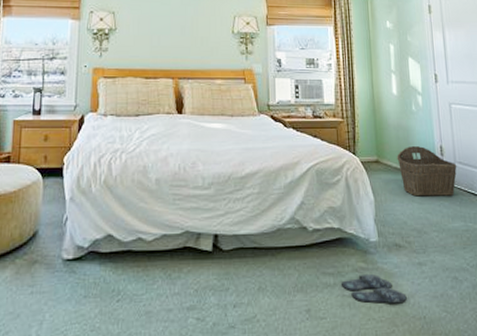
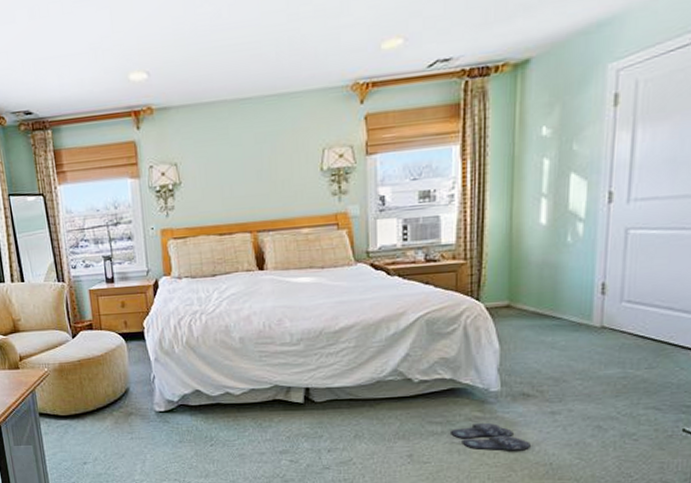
wicker basket: present [397,146,457,197] -> none [536,285,624,343]

